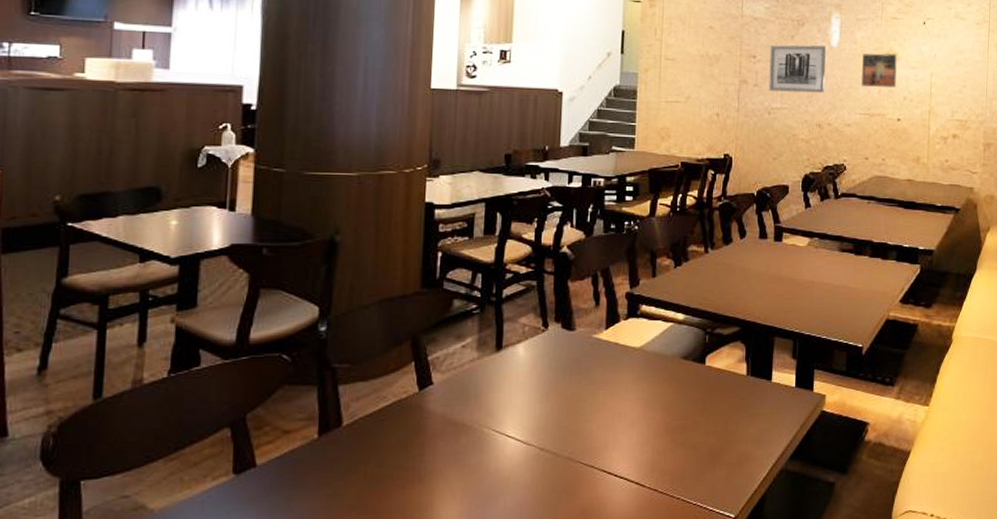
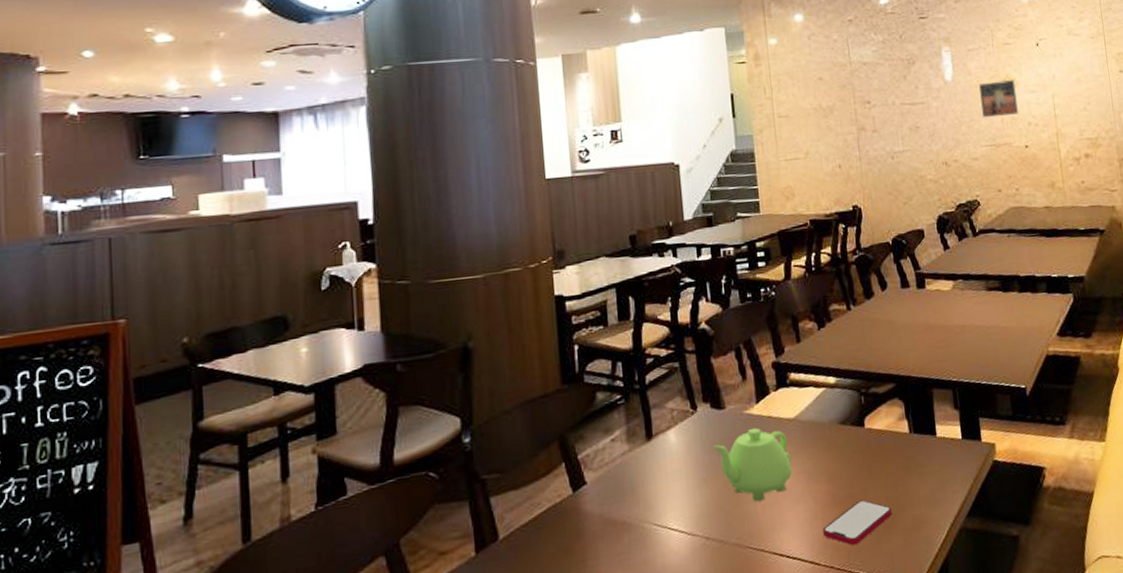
teakettle: none [559,352,632,421] -> present [714,427,792,502]
smartphone: none [651,431,720,473] -> present [822,499,892,546]
wall art: present [768,45,826,93] -> none [883,80,946,135]

